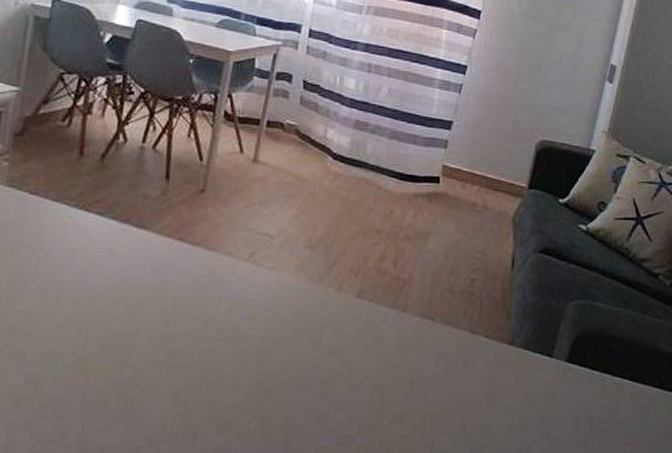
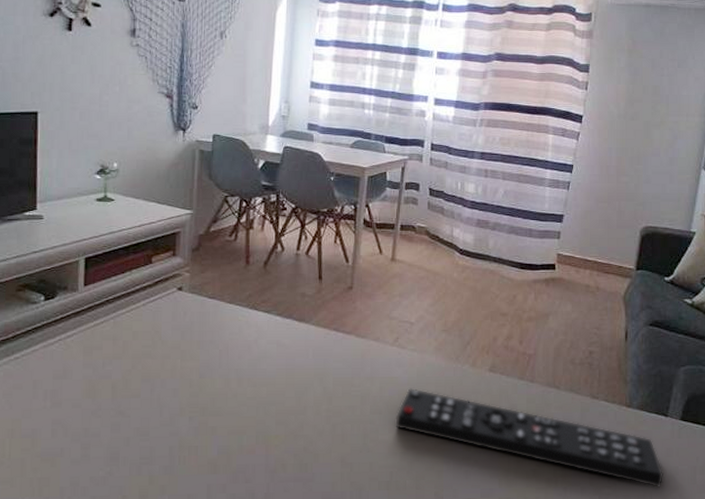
remote control: none [242,312,544,440] -> present [395,387,663,489]

